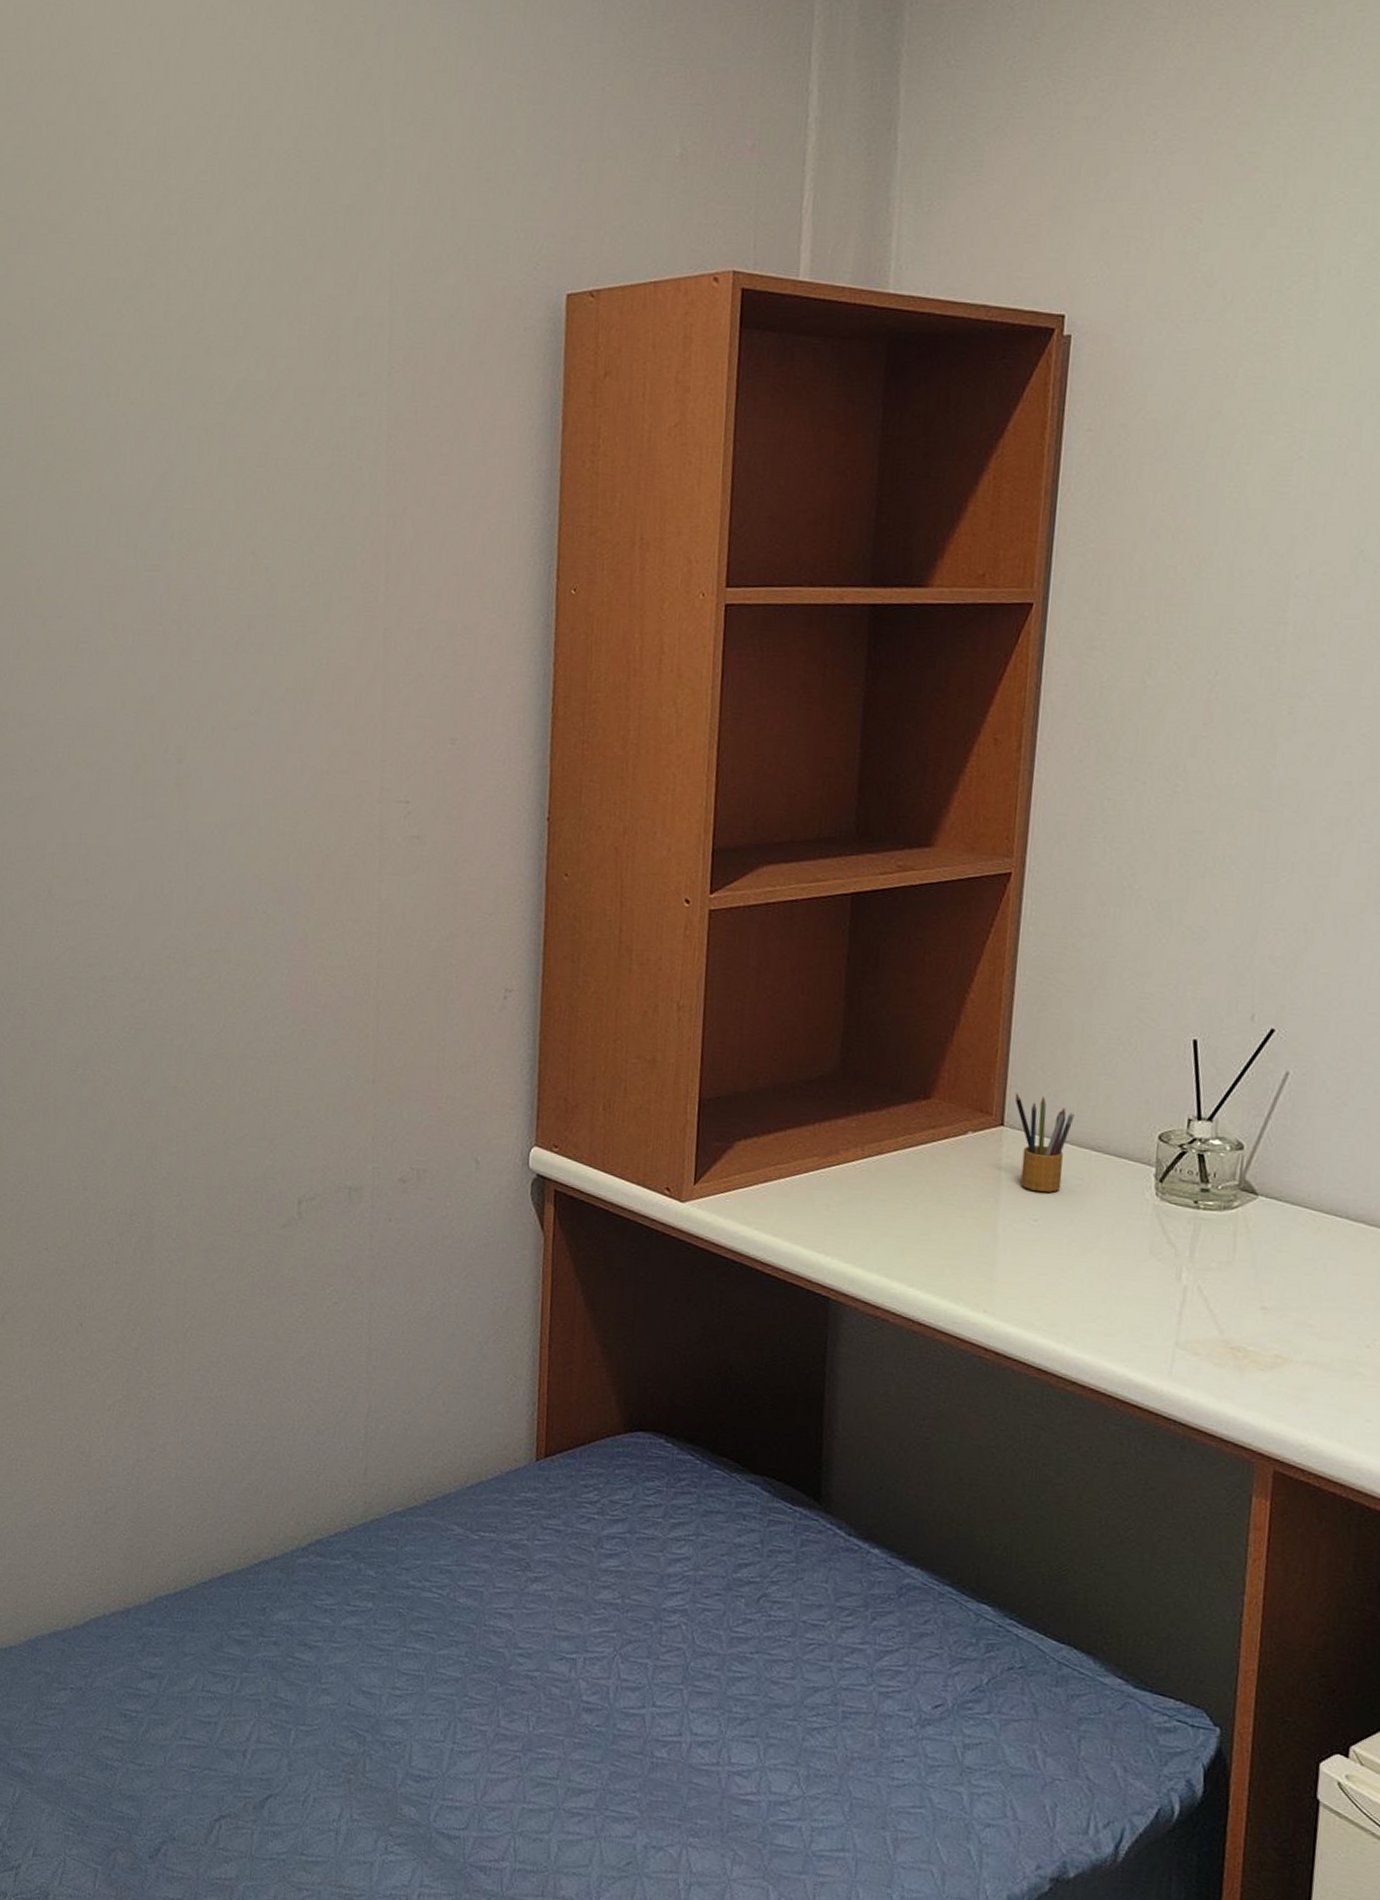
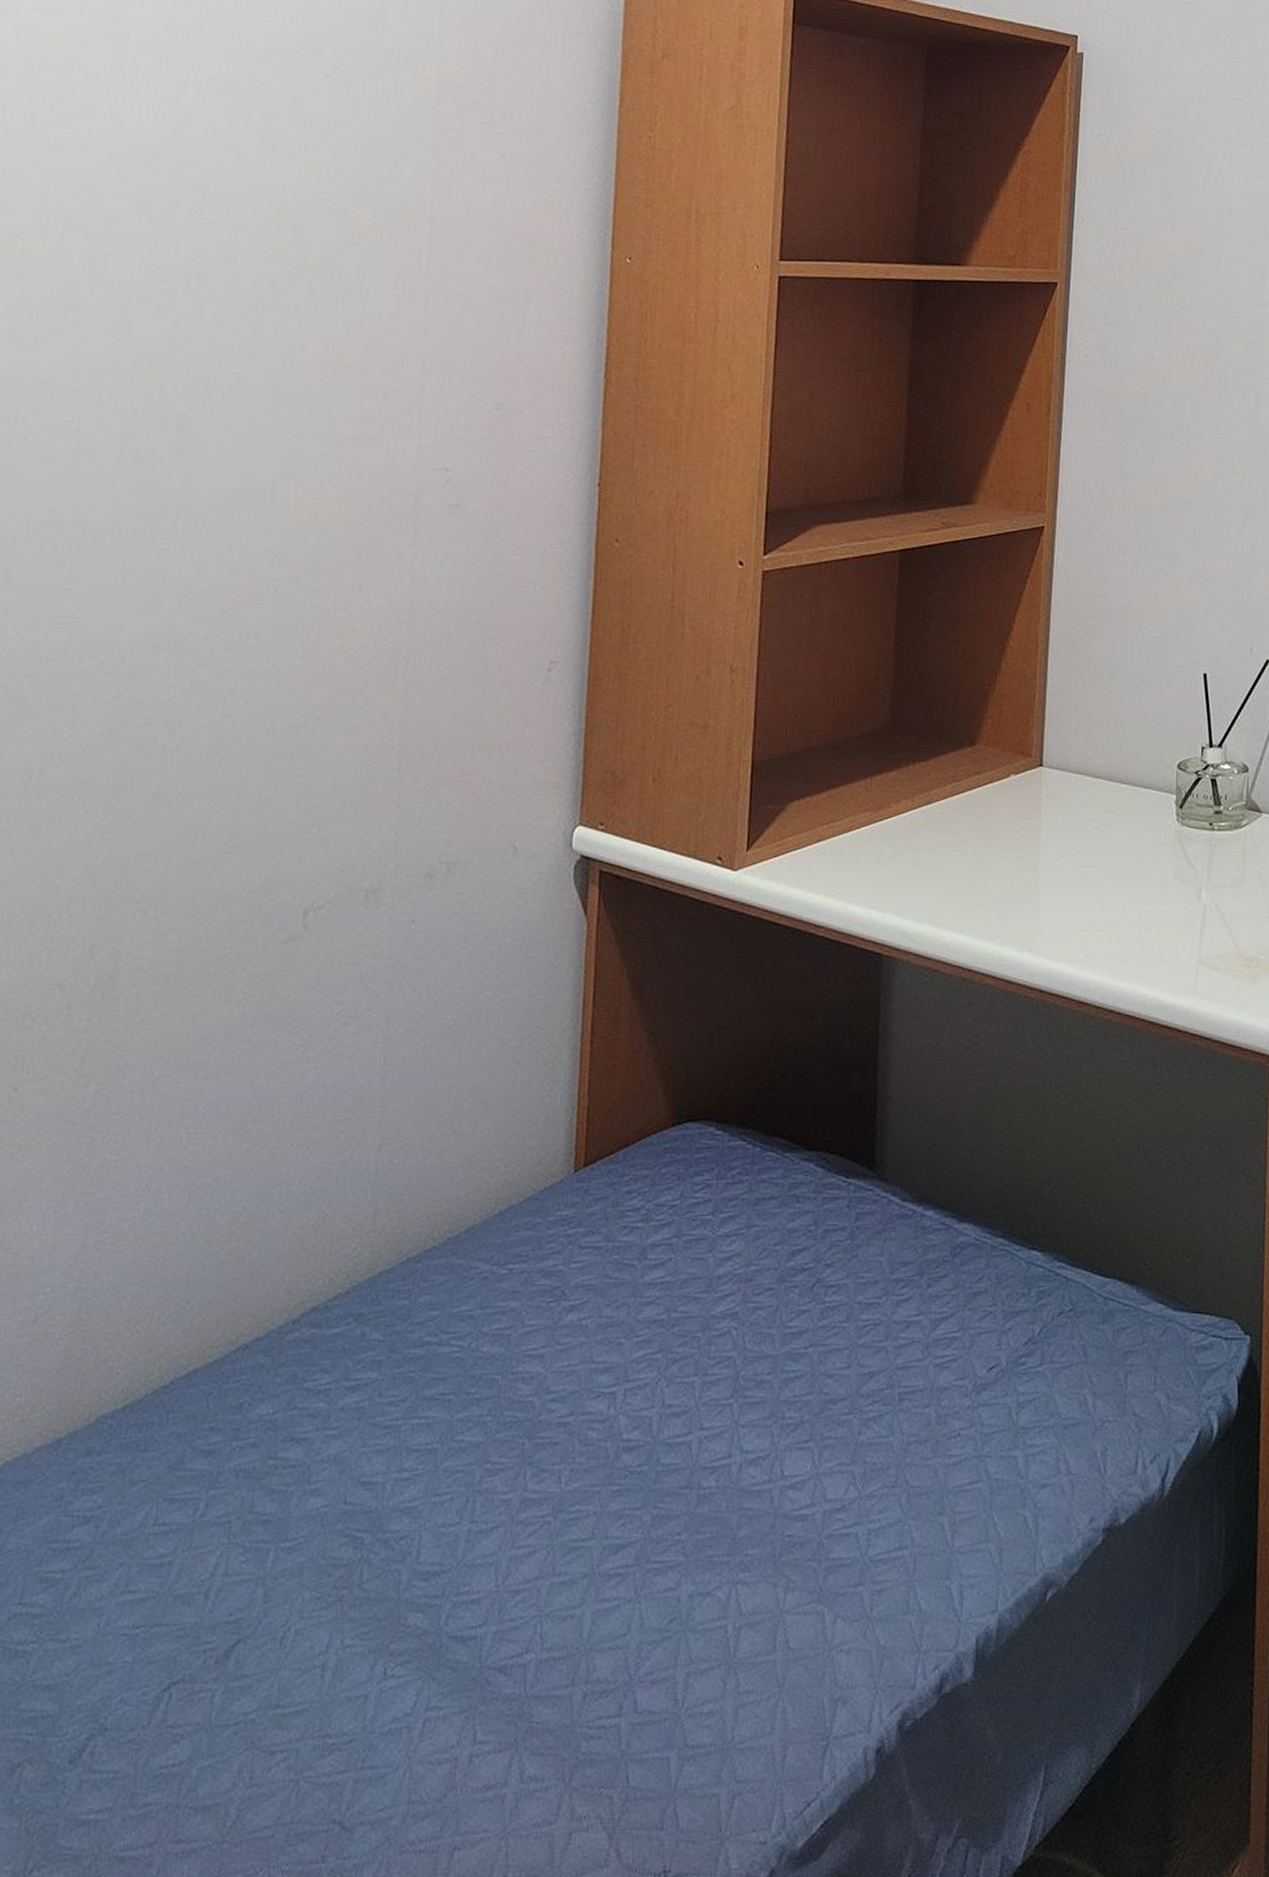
pencil box: present [1014,1093,1075,1193] -> none [1052,734,1105,828]

